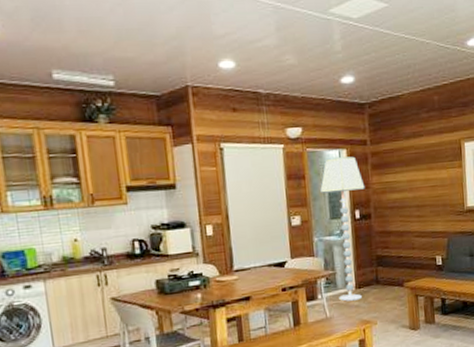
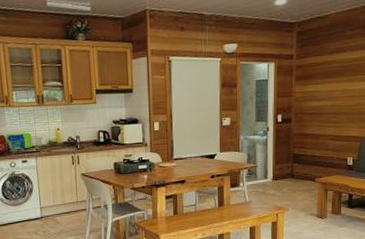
floor lamp: present [320,156,365,301] -> none [249,69,288,190]

